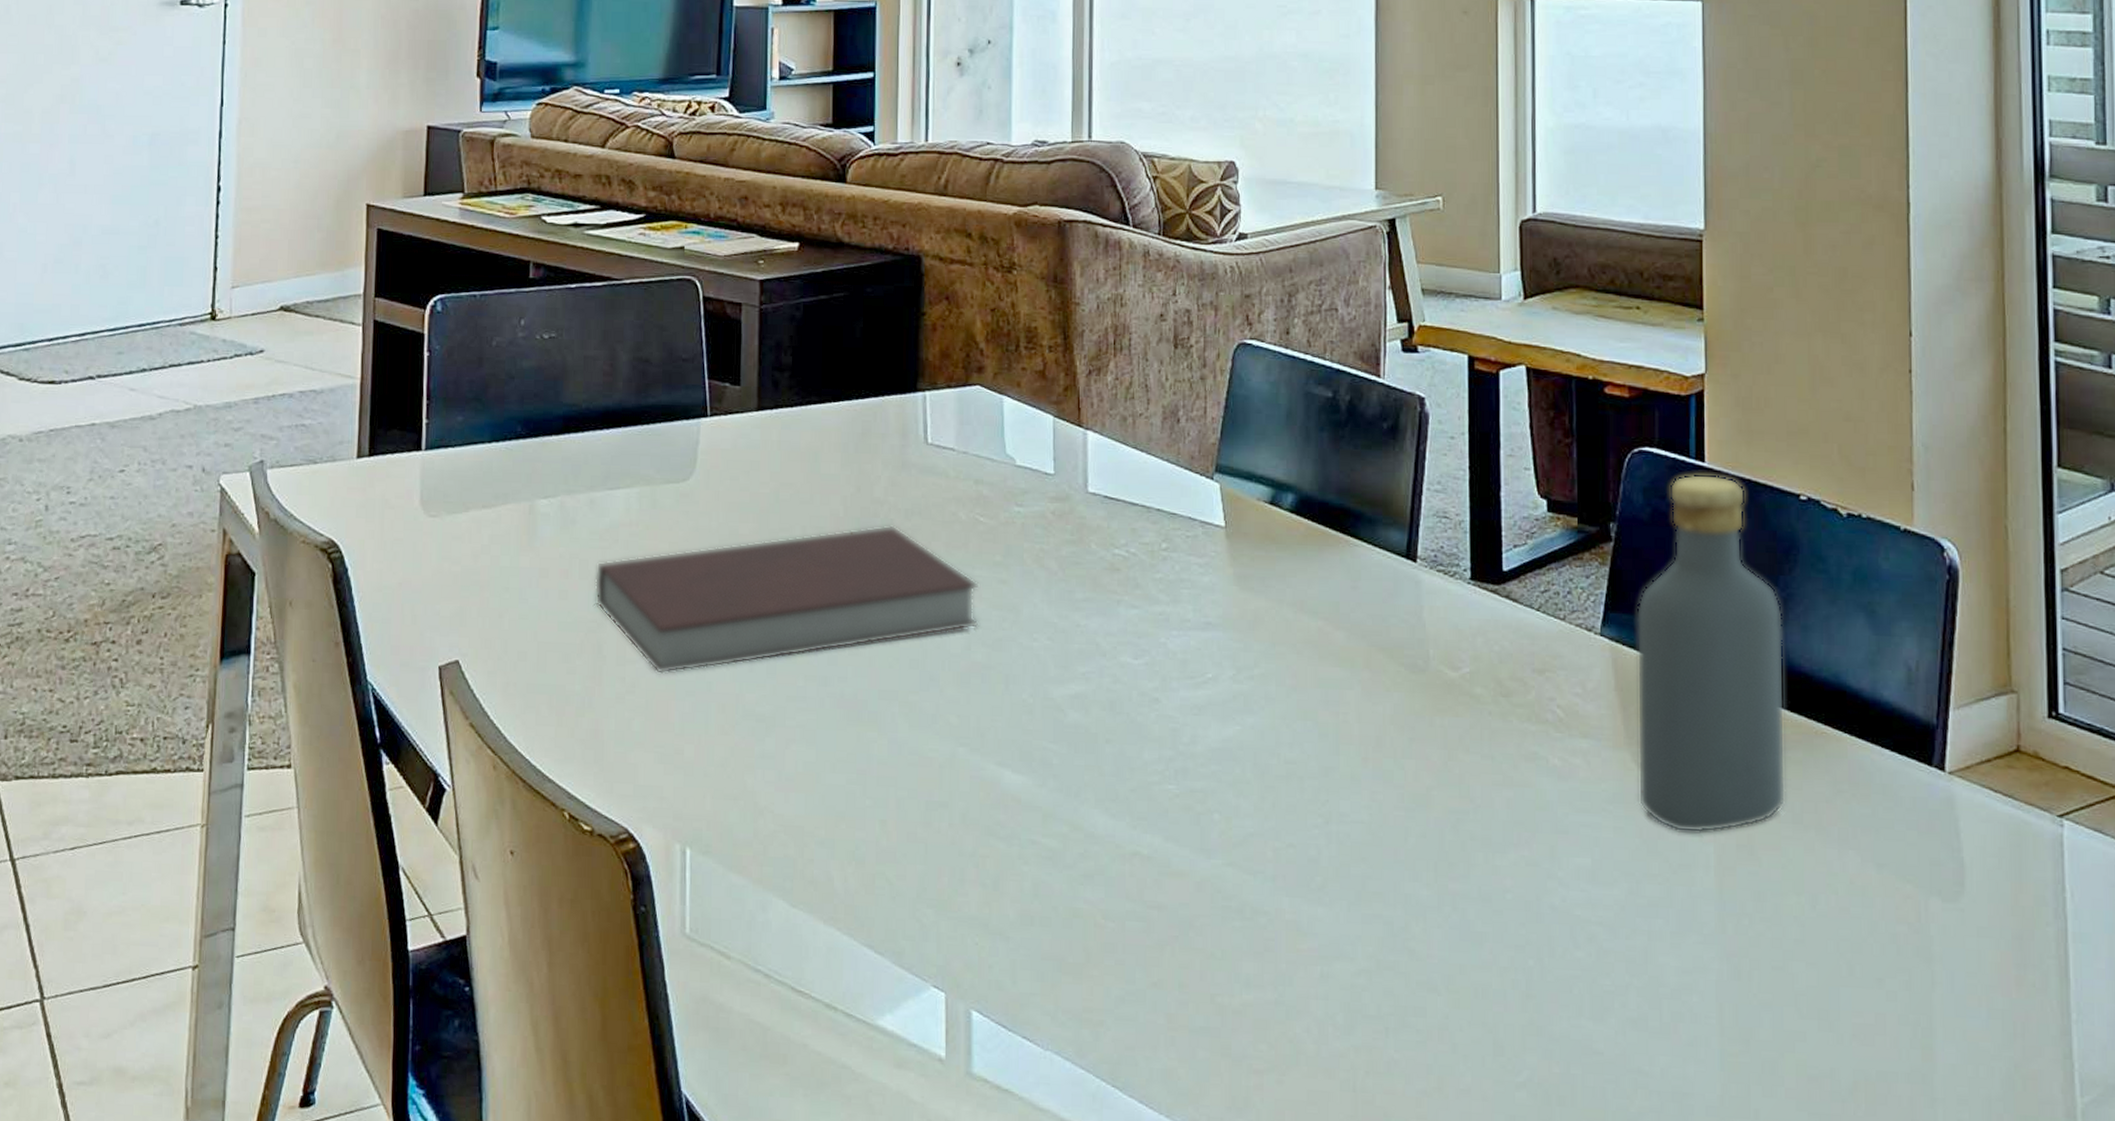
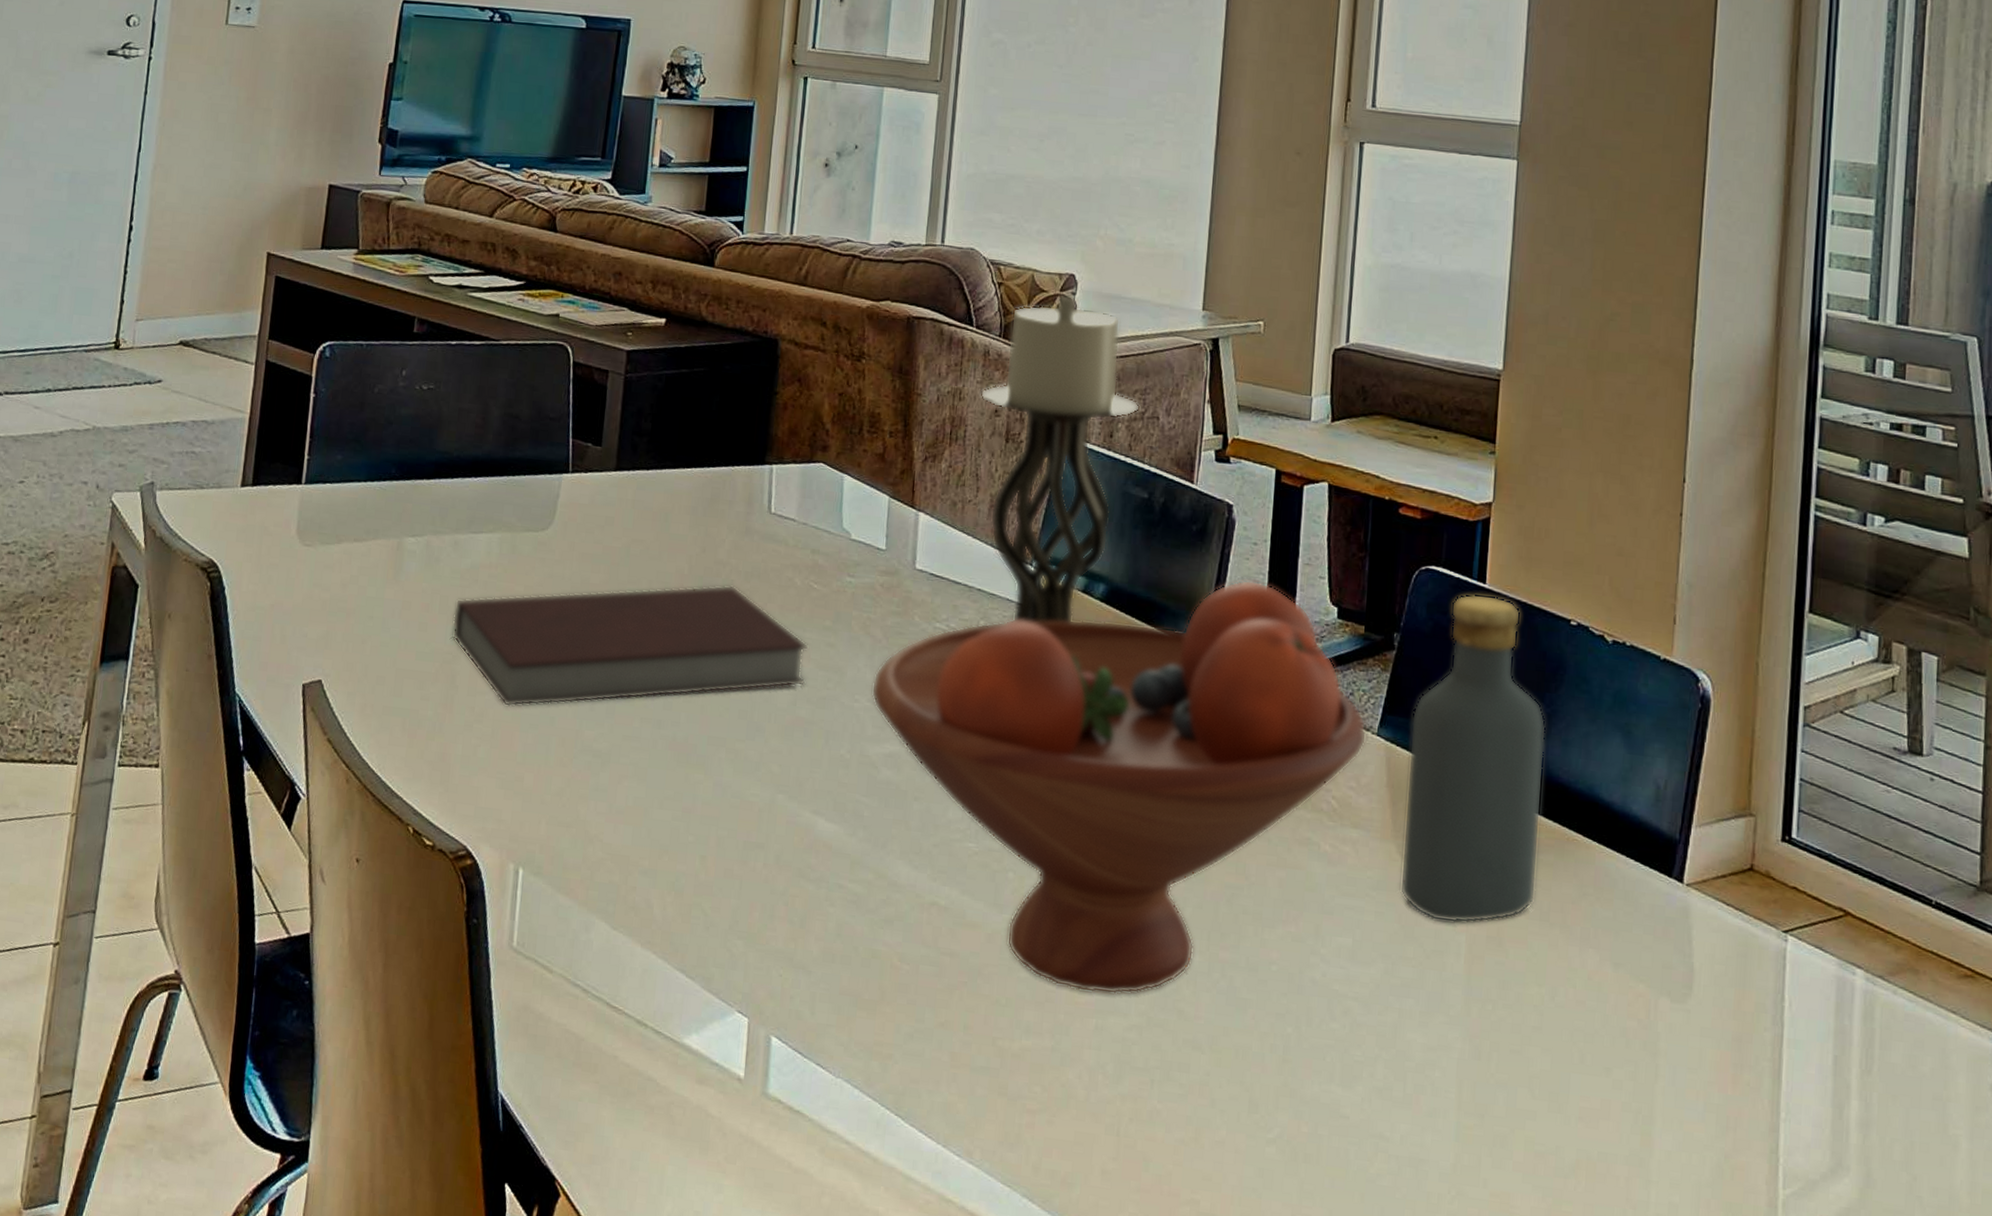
fruit bowl: none [1050,477,1589,938] -> present [871,579,1367,995]
candle holder: none [1143,184,1316,542] -> present [980,294,1140,623]

